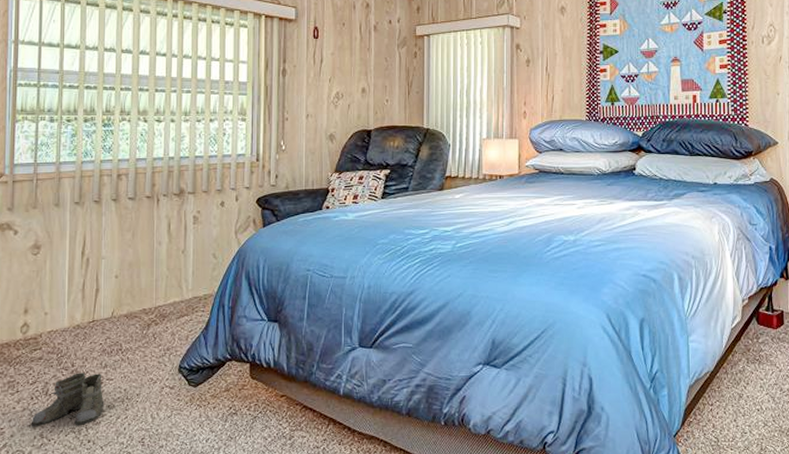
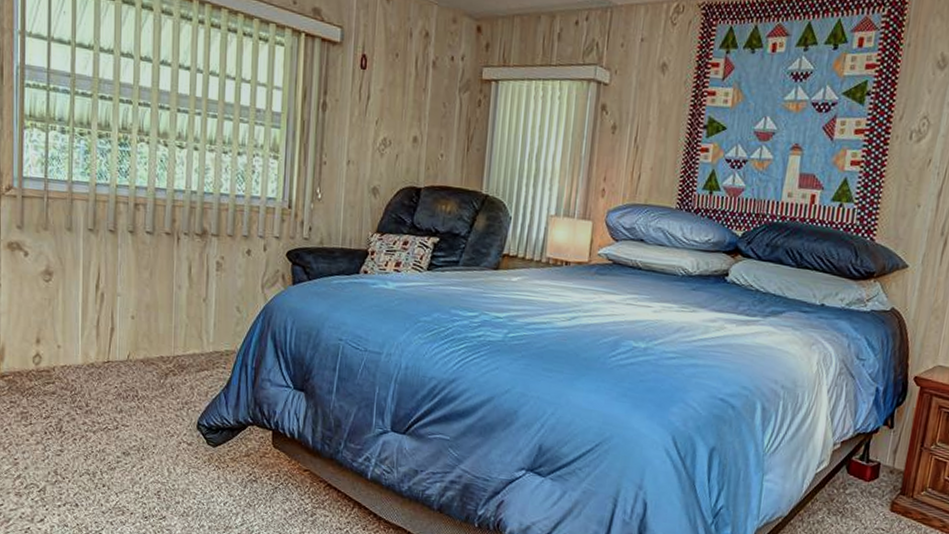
boots: present [31,372,117,427] -> none [44,413,132,469]

